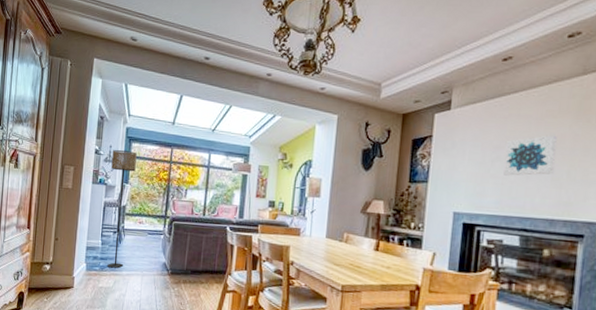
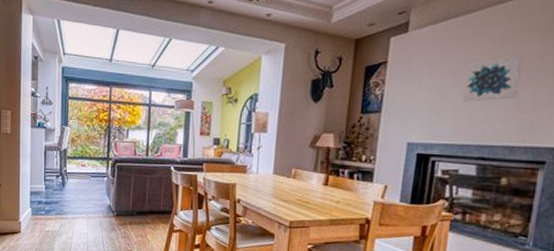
floor lamp: present [107,150,137,269] -> none [50,91,74,212]

